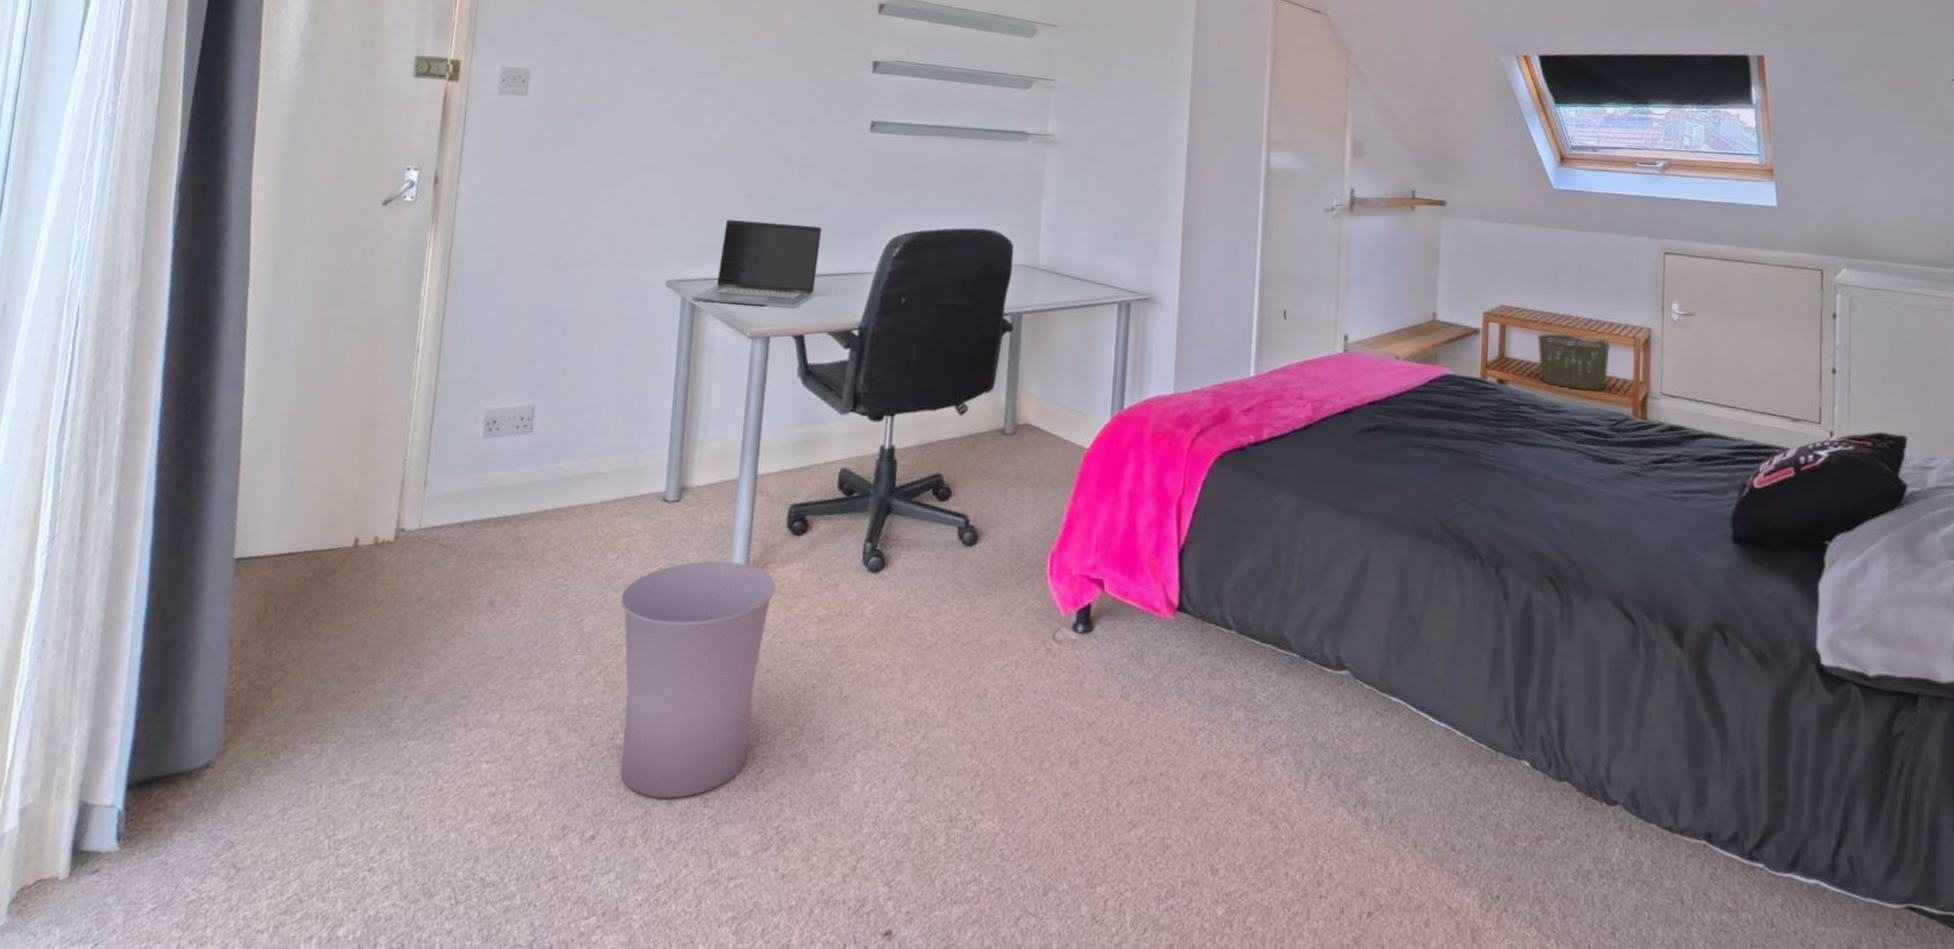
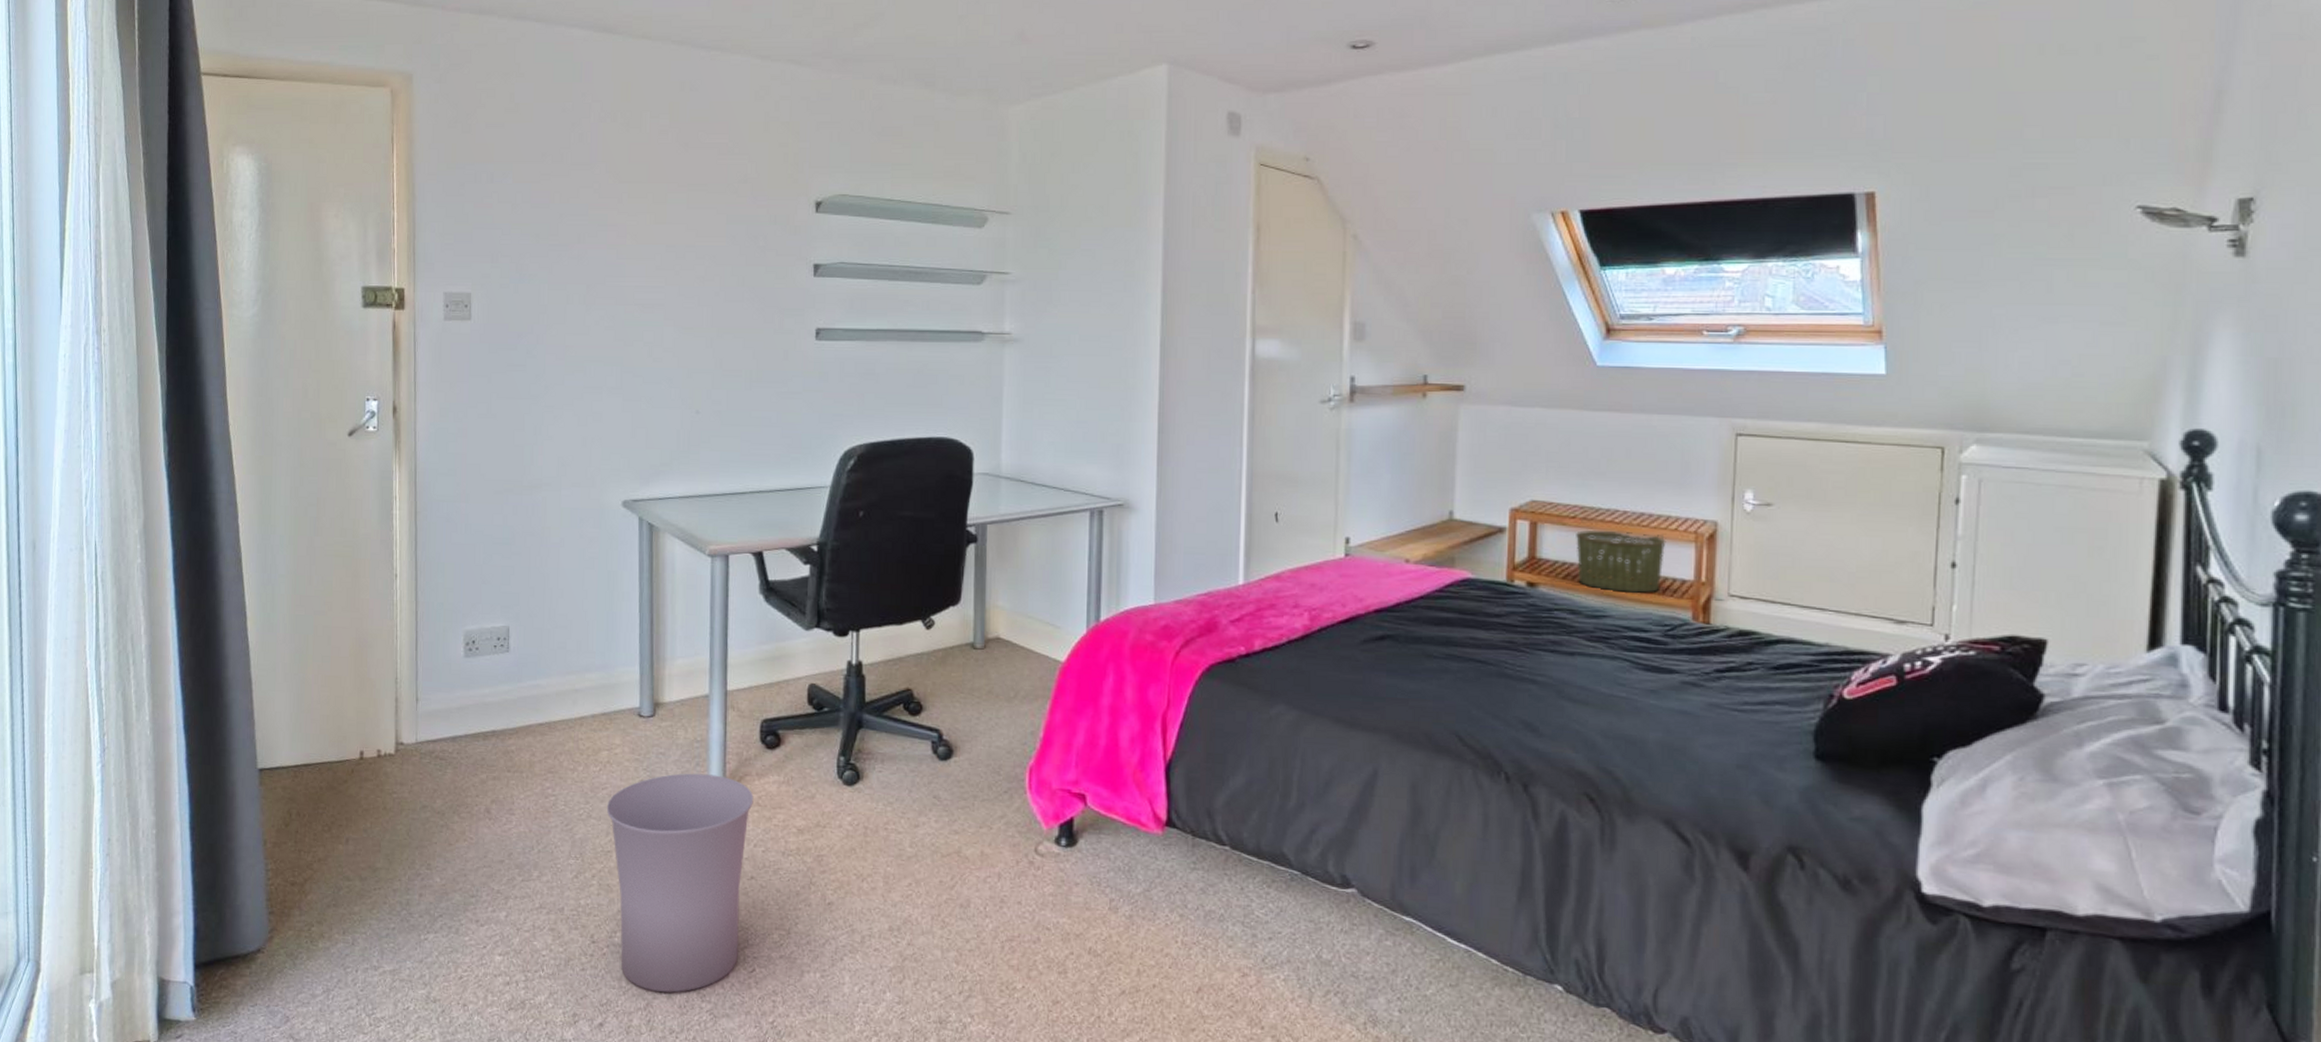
laptop: present [691,220,822,308] -> none [649,437,773,525]

